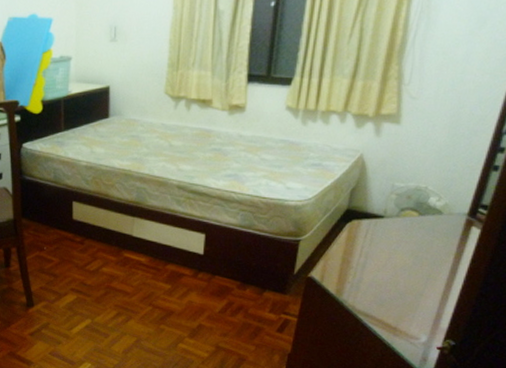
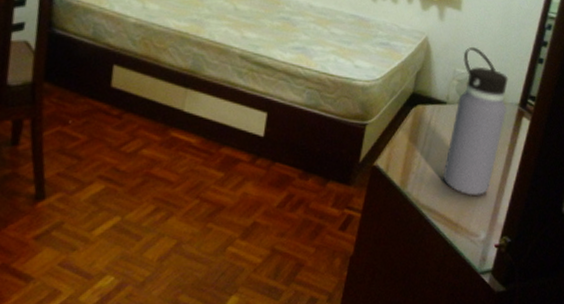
water bottle: none [380,159,456,303] -> present [443,46,508,196]

